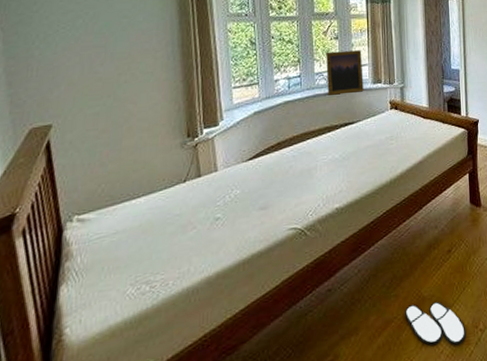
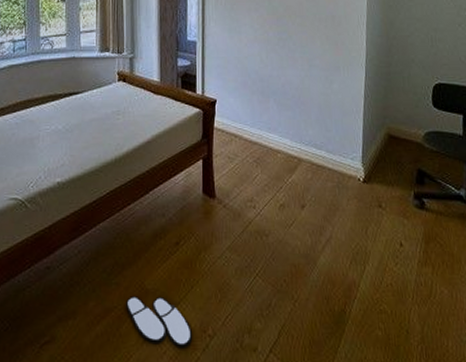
picture frame: present [326,50,364,95] -> none [52,15,91,62]

